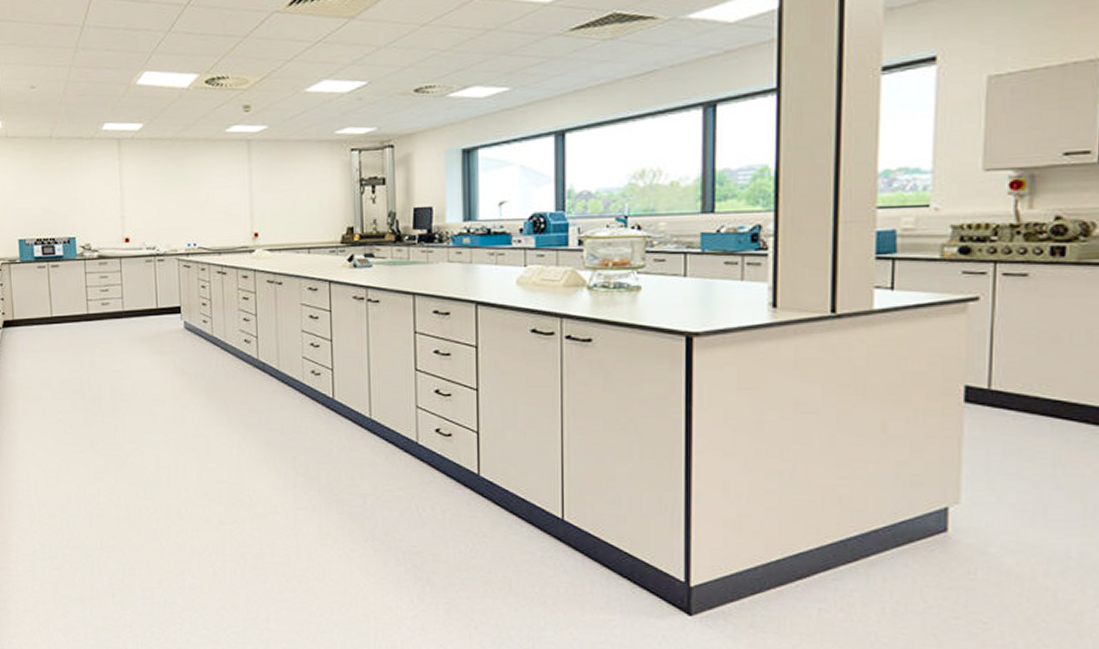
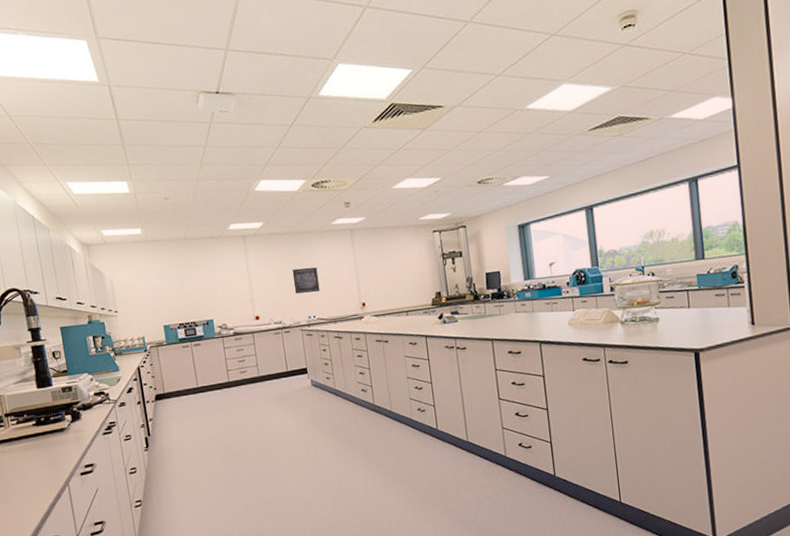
wall art: none [173,183,205,215] -> present [292,267,320,294]

